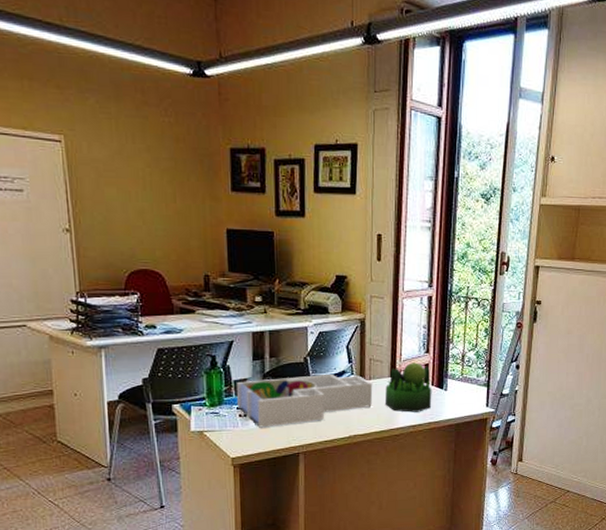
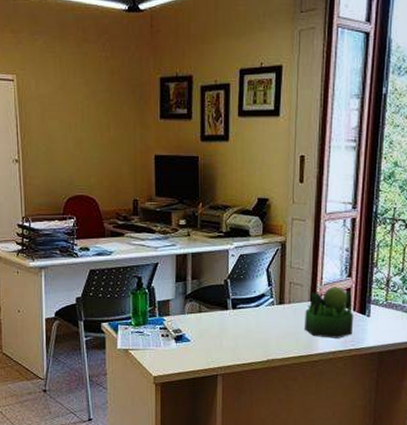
desk organizer: present [236,375,373,428] -> none [159,297,292,348]

